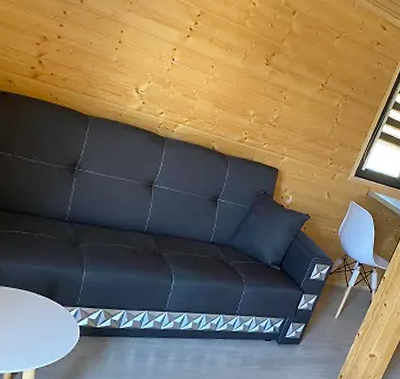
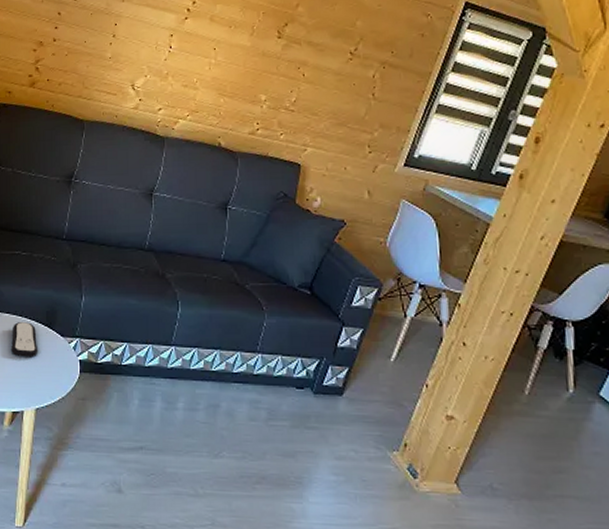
remote control: none [11,294,39,325] -> present [11,322,39,358]

